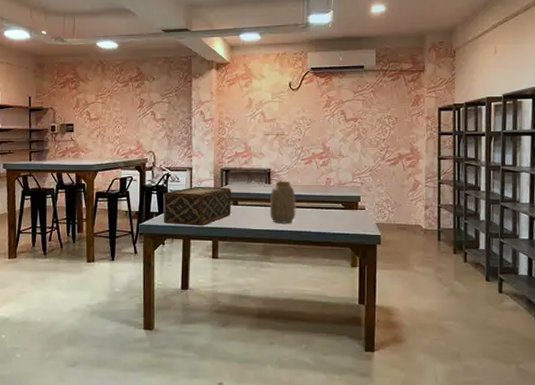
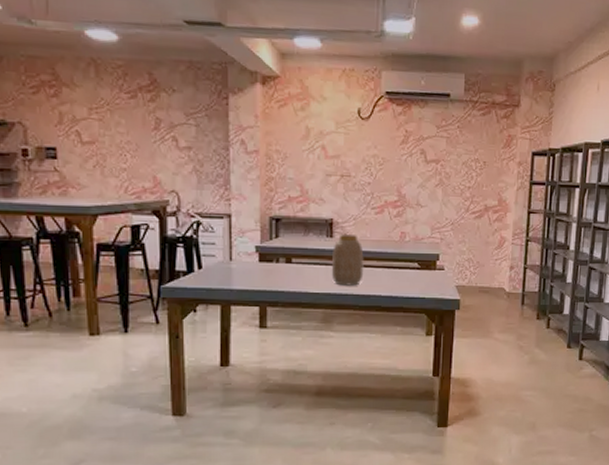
woven basket: present [163,186,231,226] -> none [193,238,283,289]

